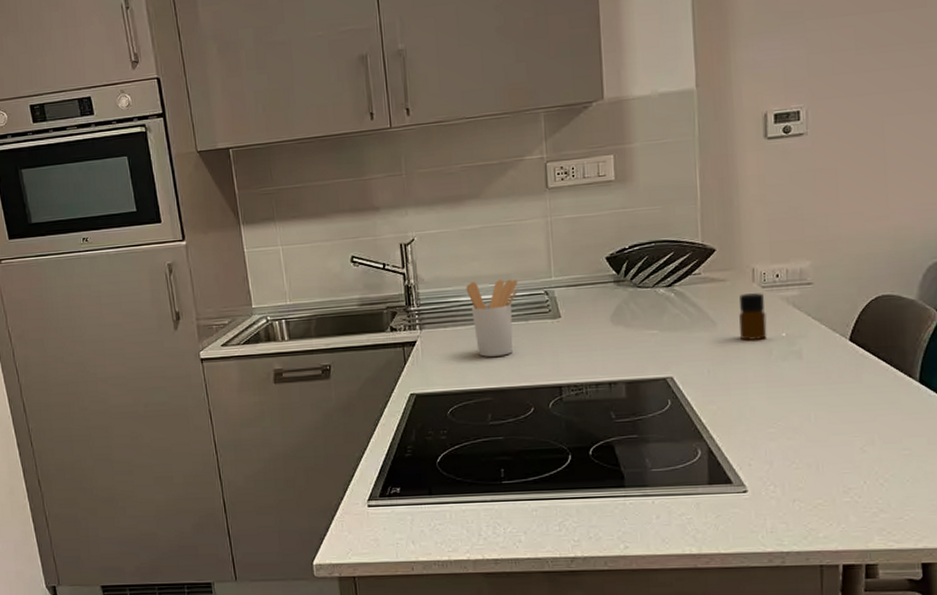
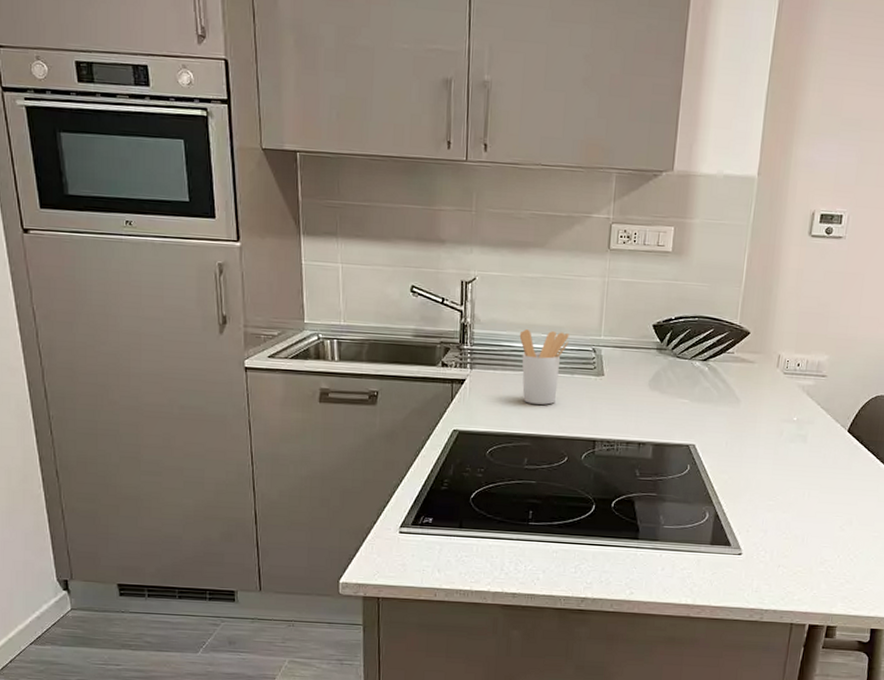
bottle: present [739,293,767,341] -> none [757,377,784,421]

